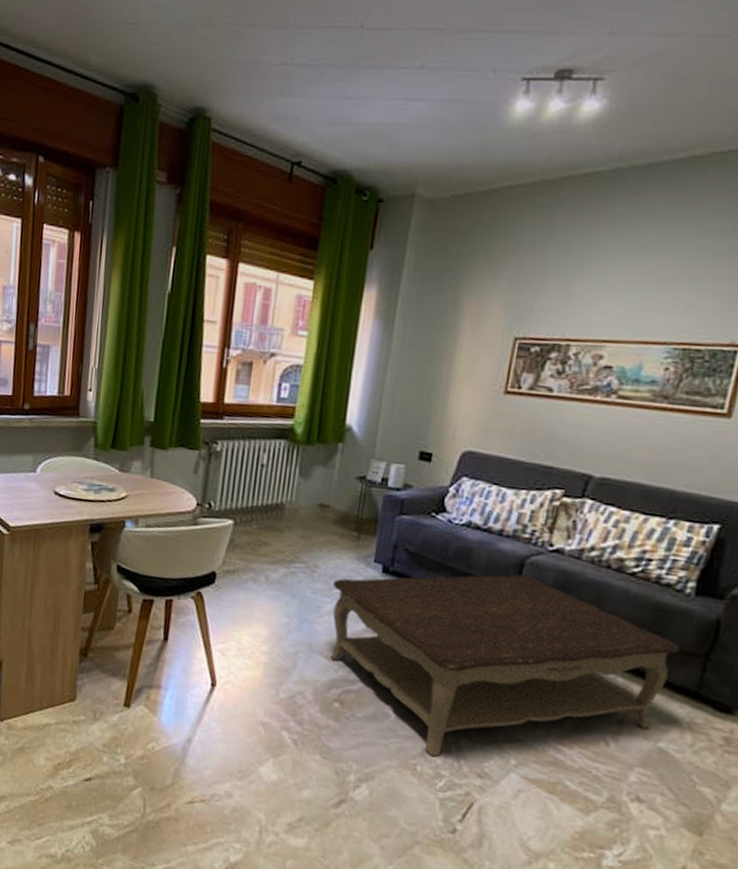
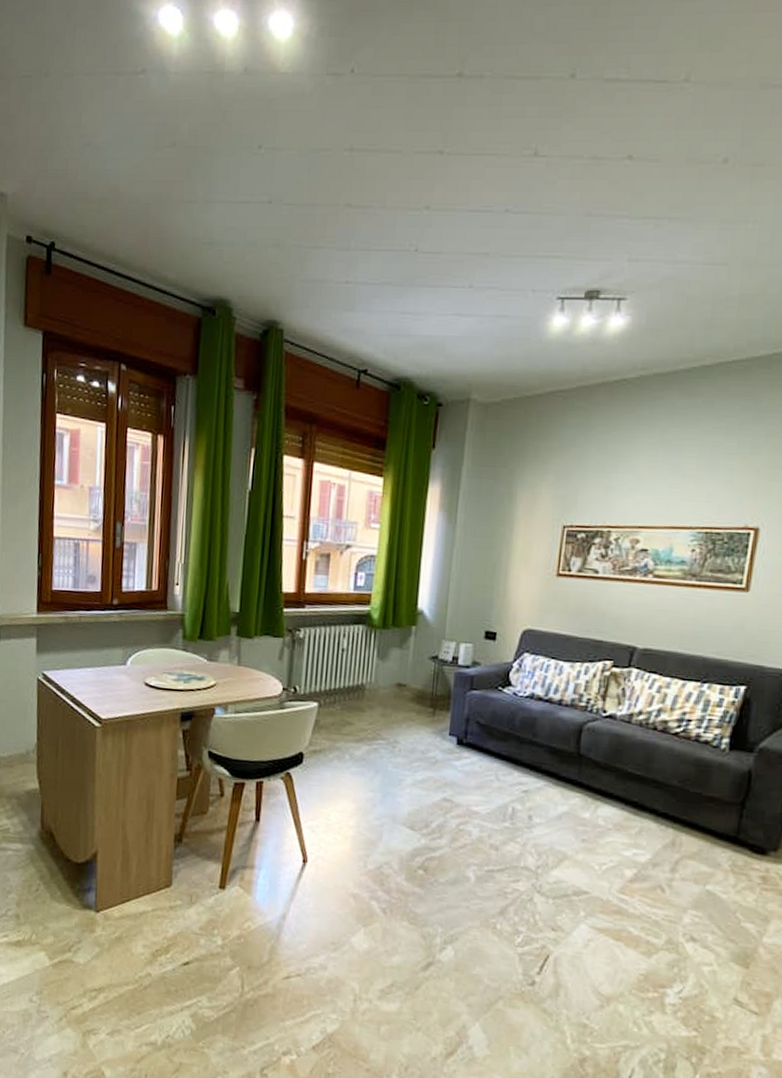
coffee table: present [331,574,680,757] -> none [412,739,720,915]

